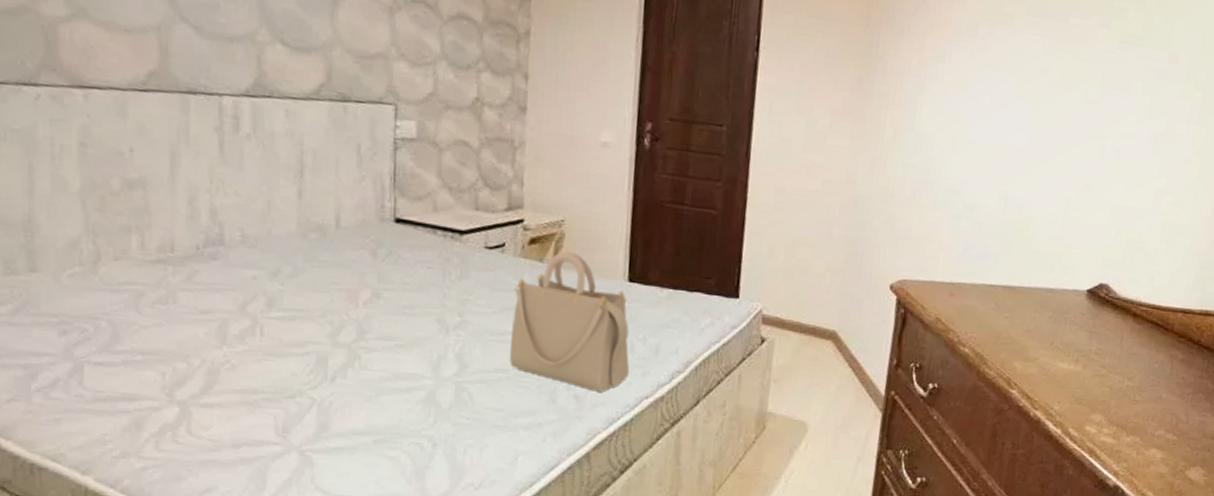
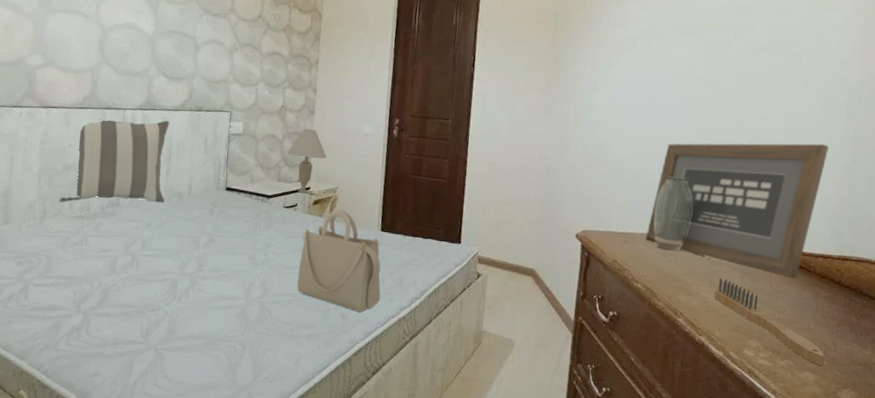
pillow: none [120,109,299,241] -> present [58,119,170,203]
table lamp: none [486,133,548,228] -> present [287,129,327,193]
picture frame: none [976,166,1201,339] -> present [645,143,829,279]
vase: none [988,209,1036,306] -> present [654,176,693,251]
wire brush: none [1055,340,1175,442] -> present [714,278,825,367]

